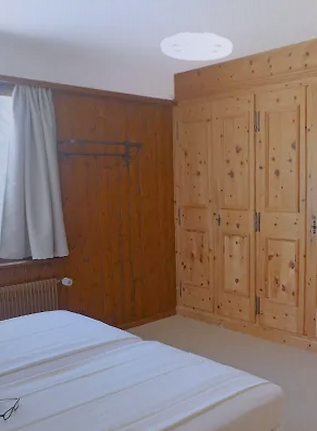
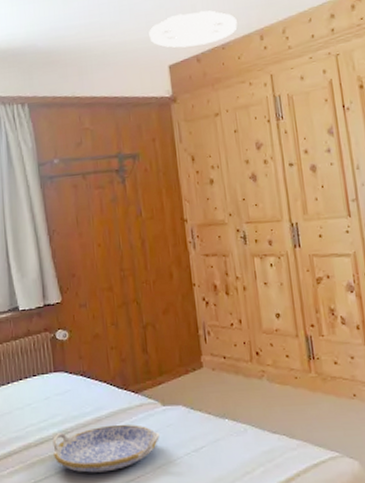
serving tray: none [53,352,138,386] -> present [52,424,160,473]

